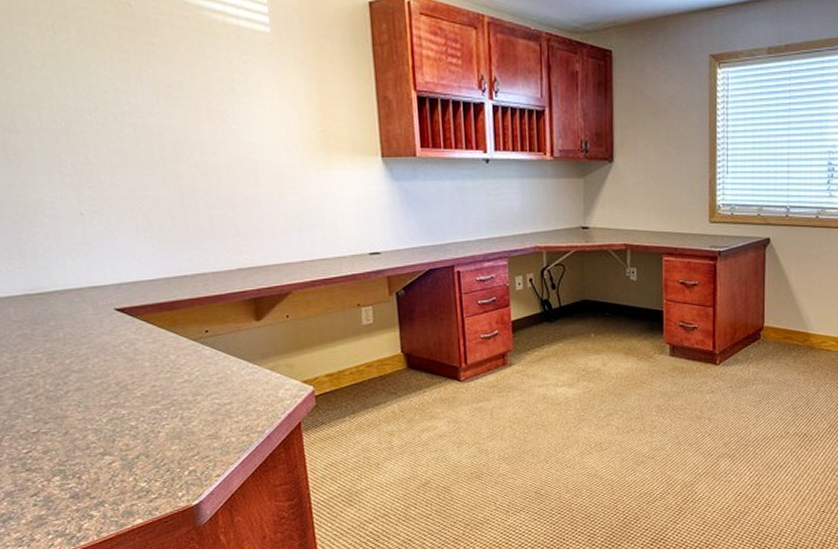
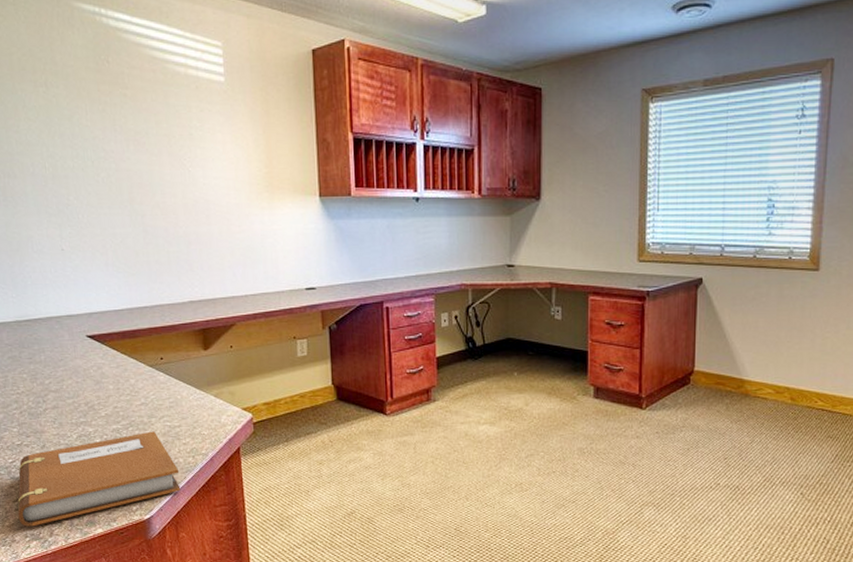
notebook: none [35,410,235,523] -> present [17,431,181,527]

